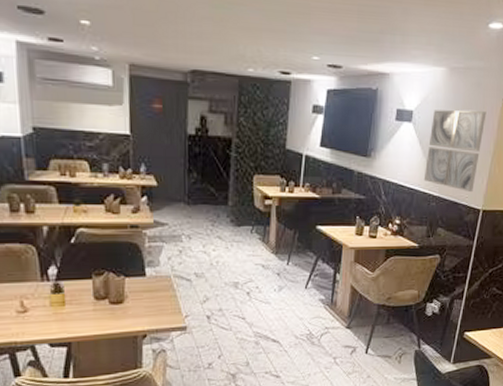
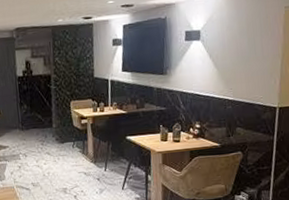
wall art: present [423,110,487,193] -> none [217,19,271,93]

